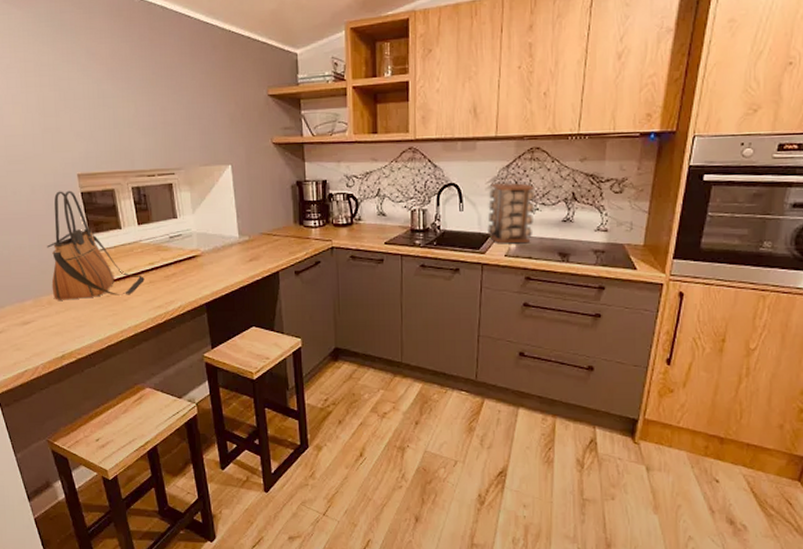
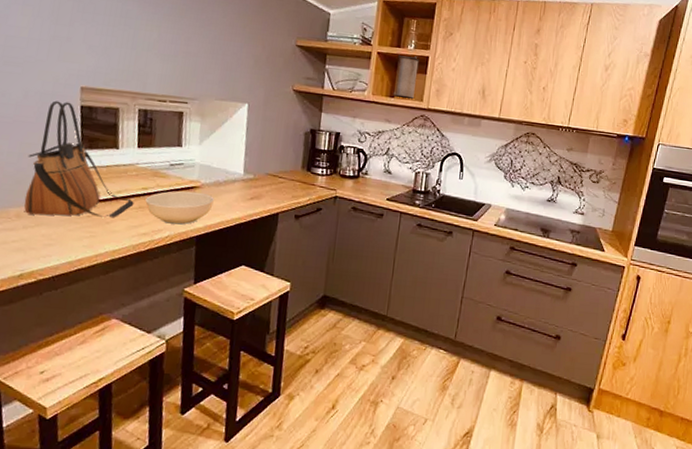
bowl: none [154,260,216,294] -> present [145,190,214,225]
canister: none [374,82,399,133] -> present [393,53,419,100]
spice rack: present [487,175,536,244] -> none [481,154,527,217]

